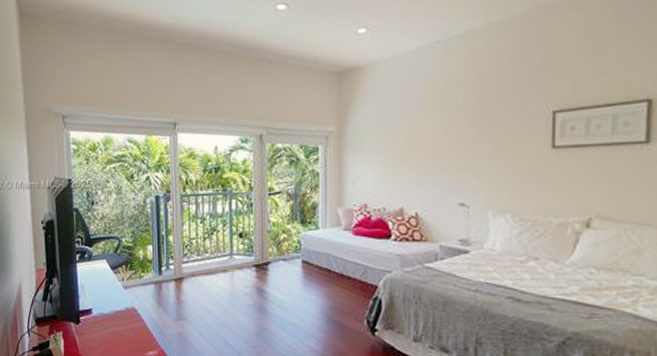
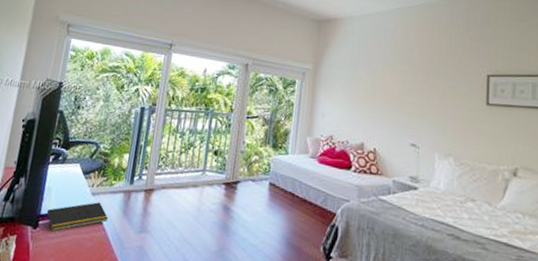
notepad: none [84,295,144,326] -> present [45,202,108,232]

